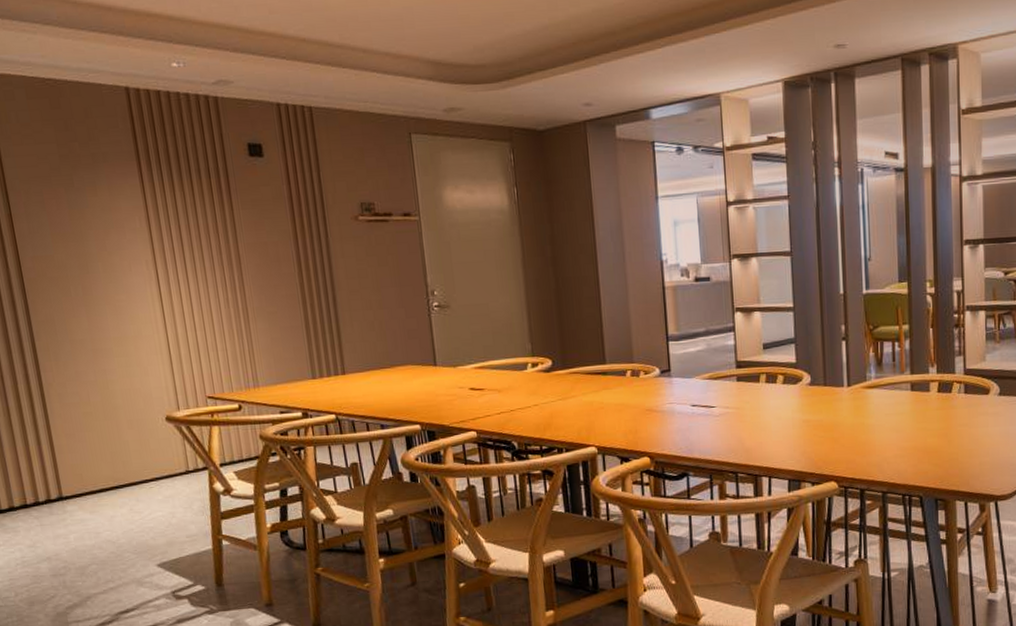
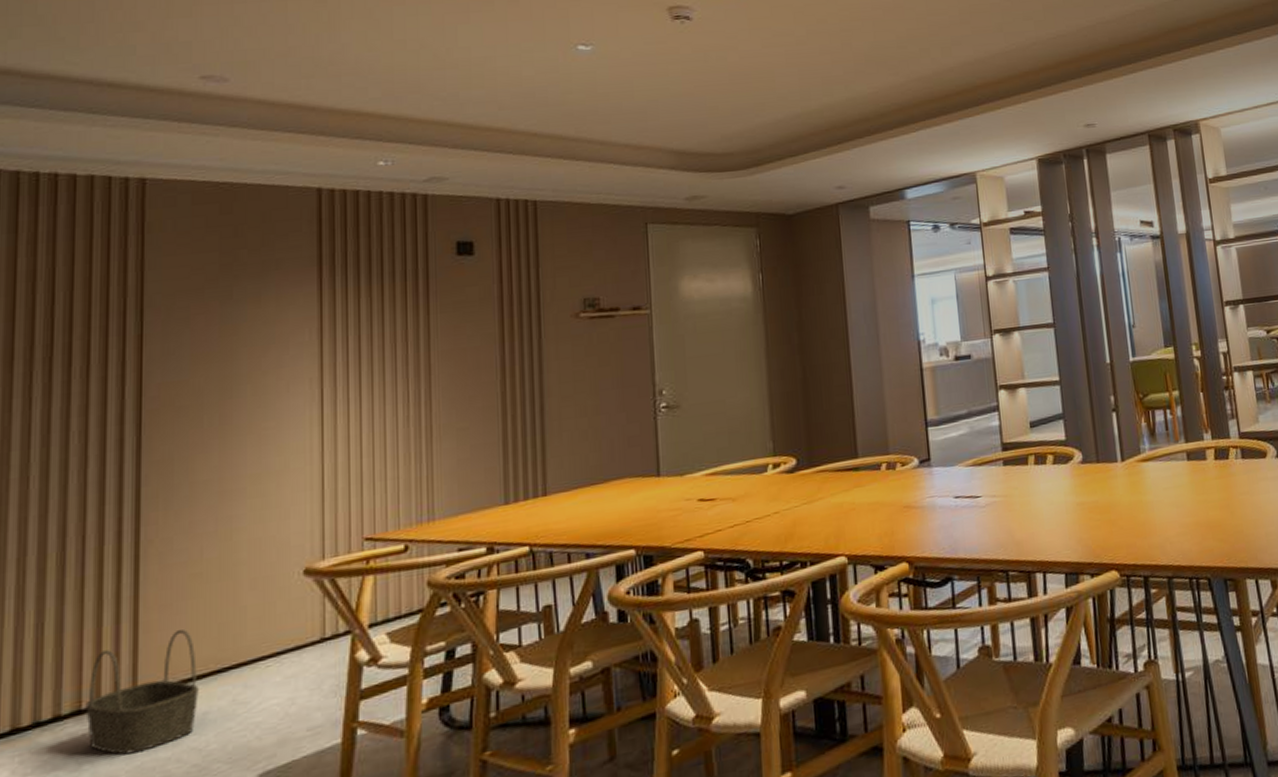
basket: none [28,453,107,540] -> present [85,628,199,755]

